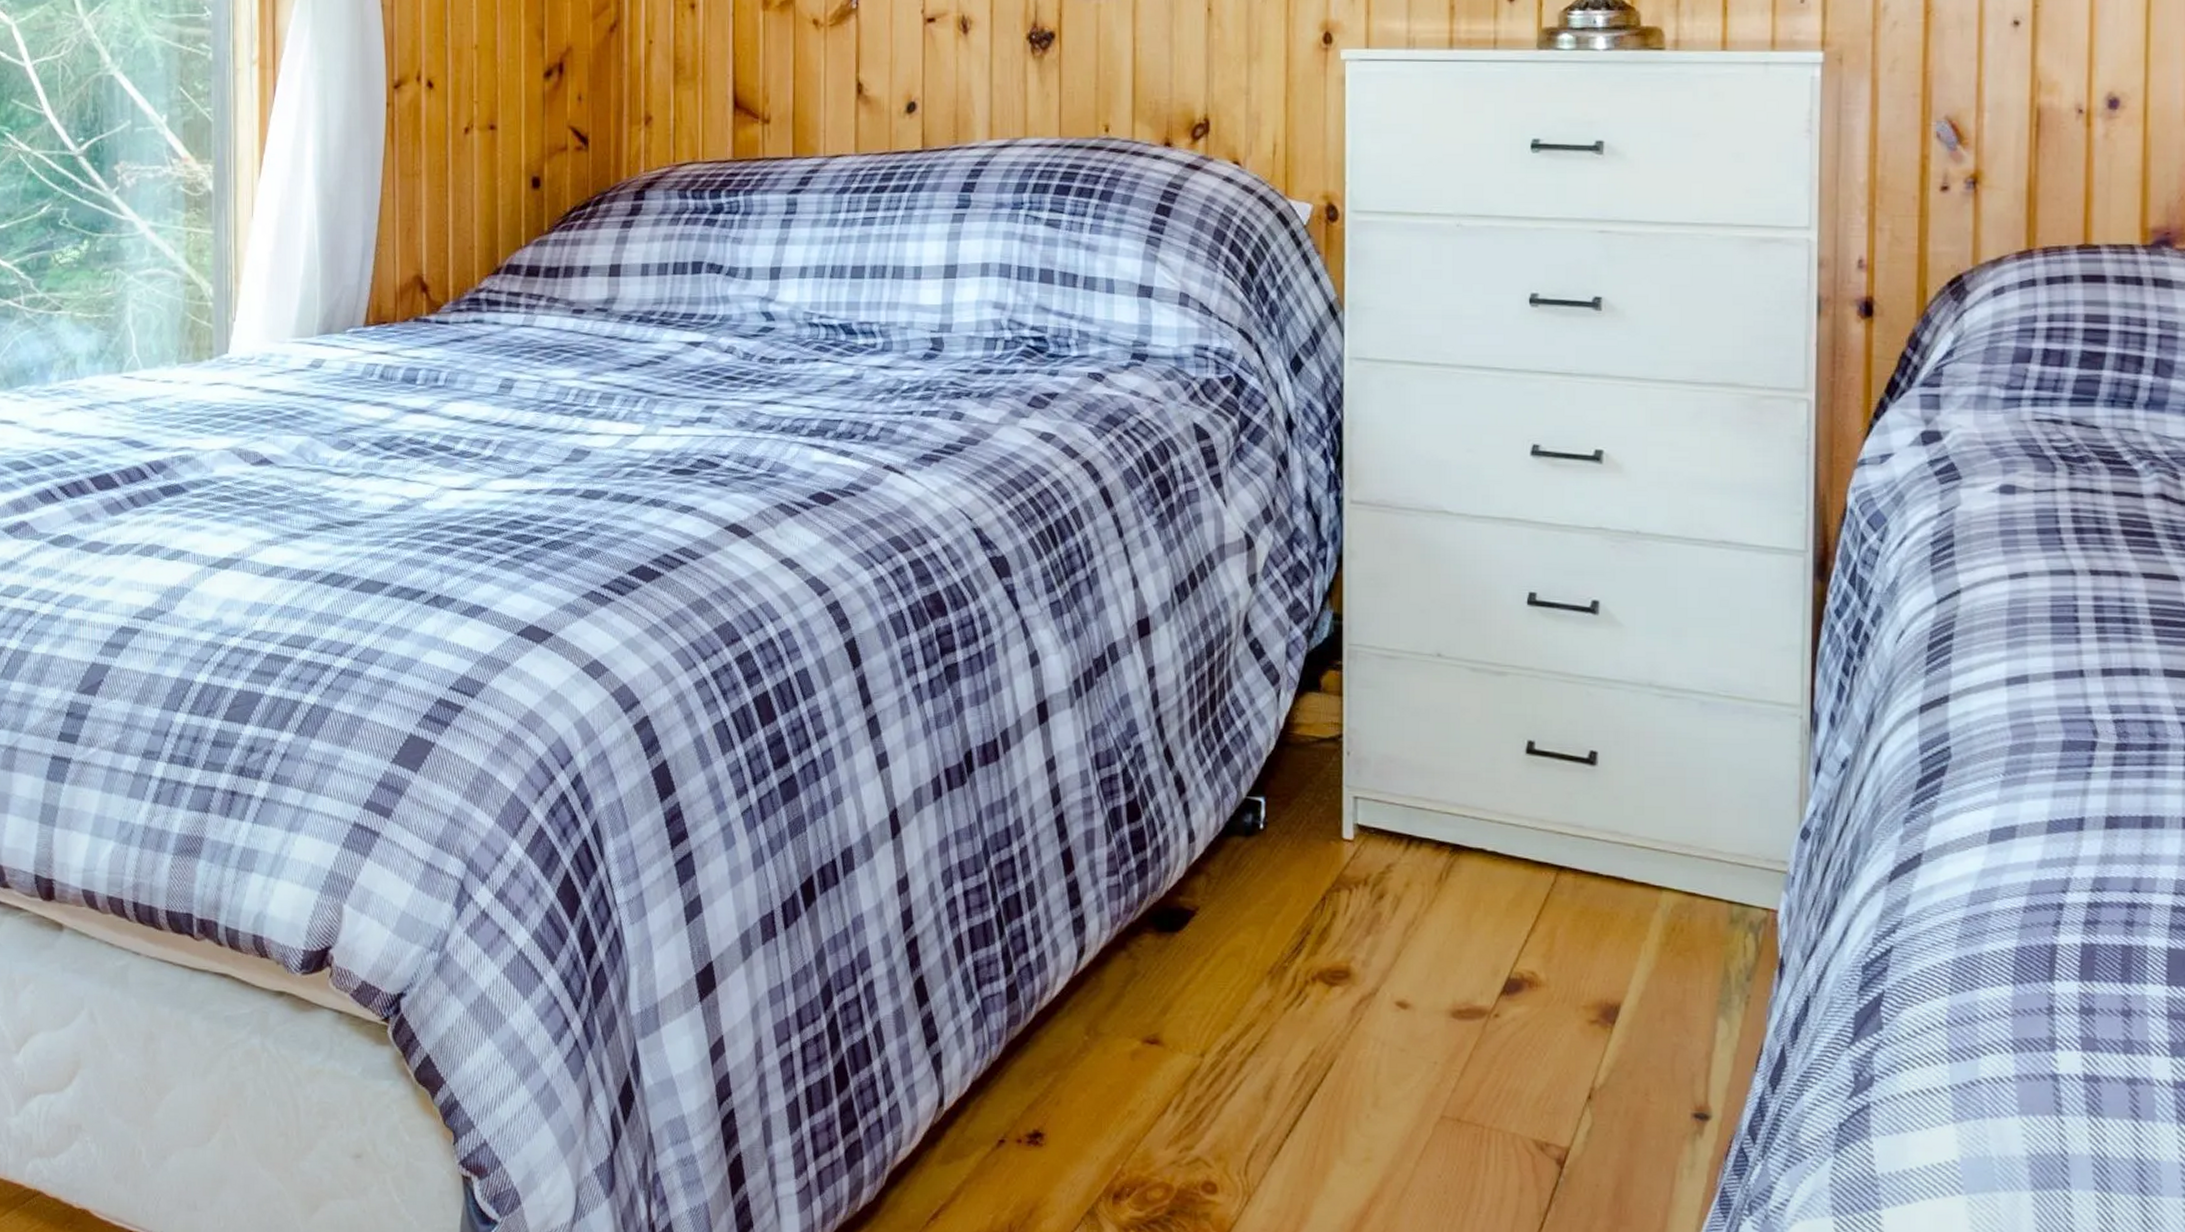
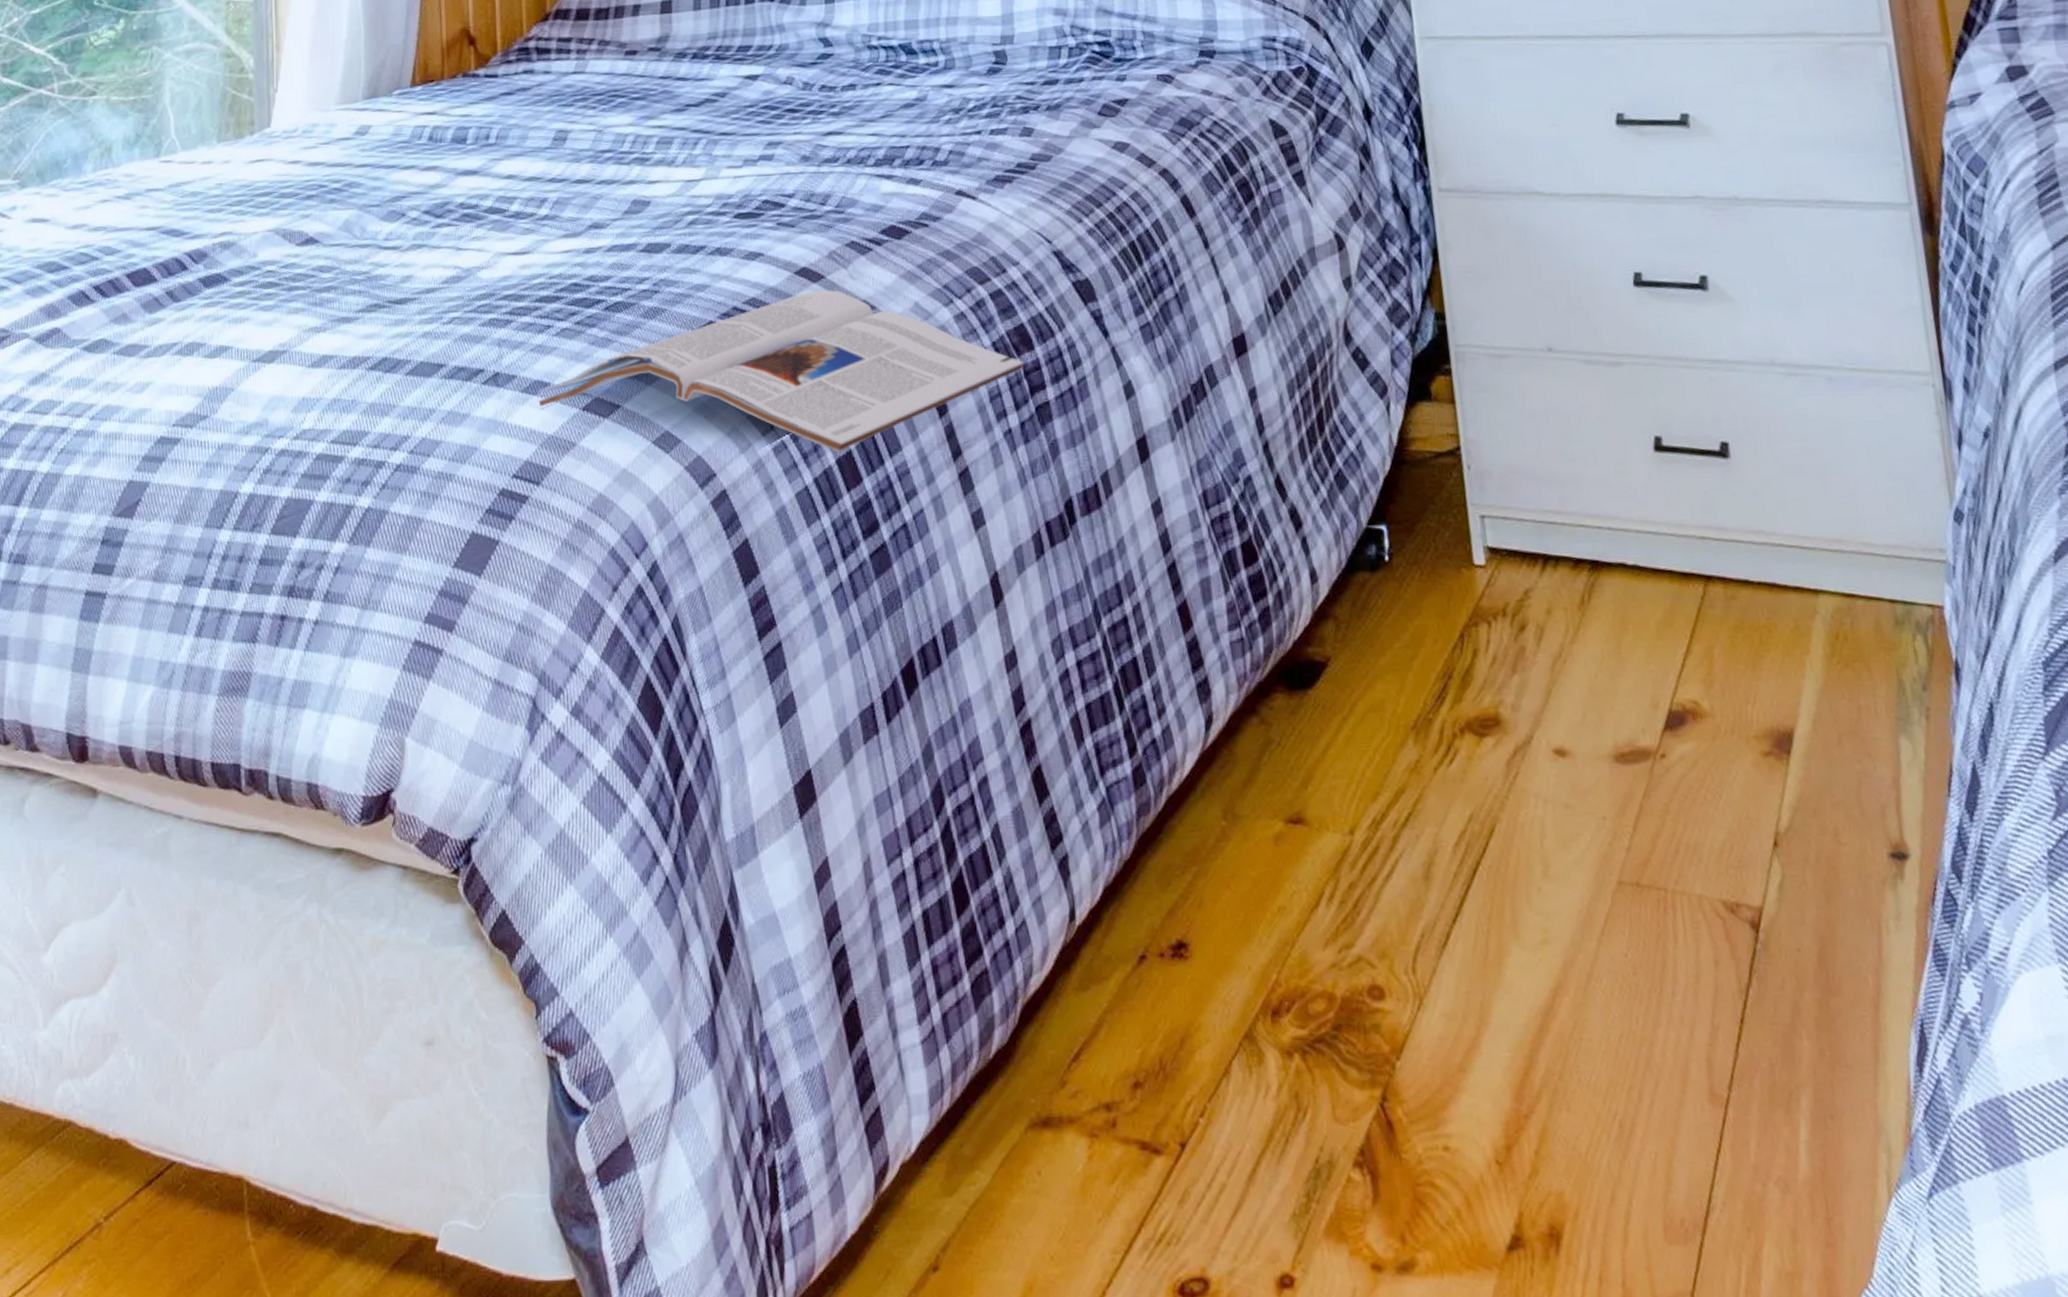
magazine: none [476,546,937,693] -> present [538,290,1024,453]

